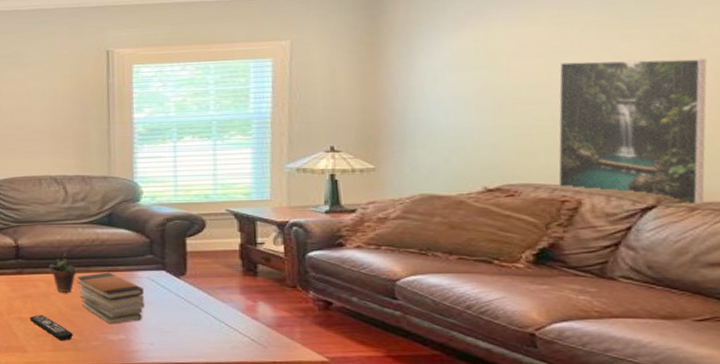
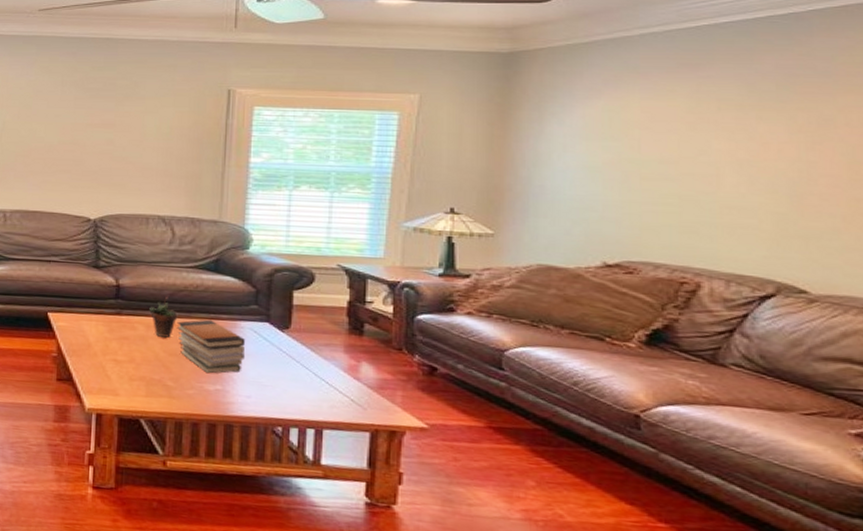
remote control: present [30,315,73,340] -> none [125,358,169,387]
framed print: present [558,58,707,206] -> none [678,141,842,298]

